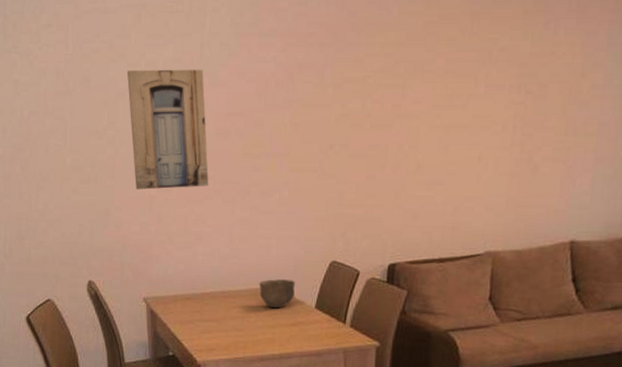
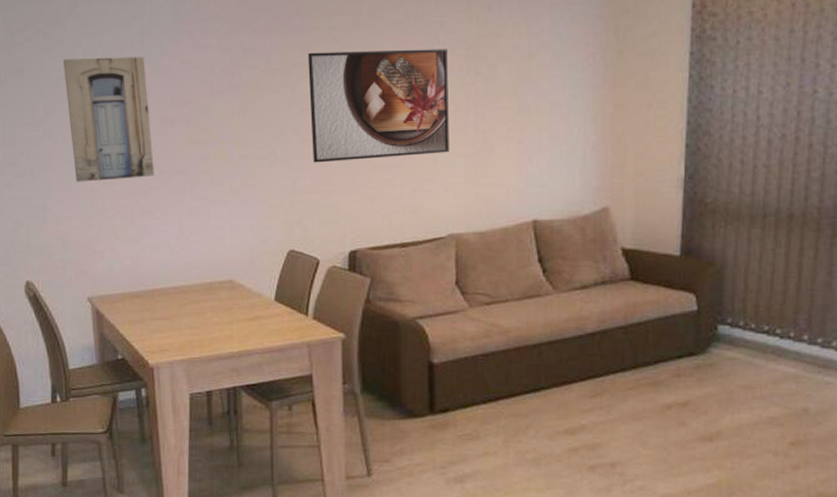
bowl: present [259,279,295,309] -> none [213,272,252,303]
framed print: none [359,66,500,178] -> present [308,49,449,163]

